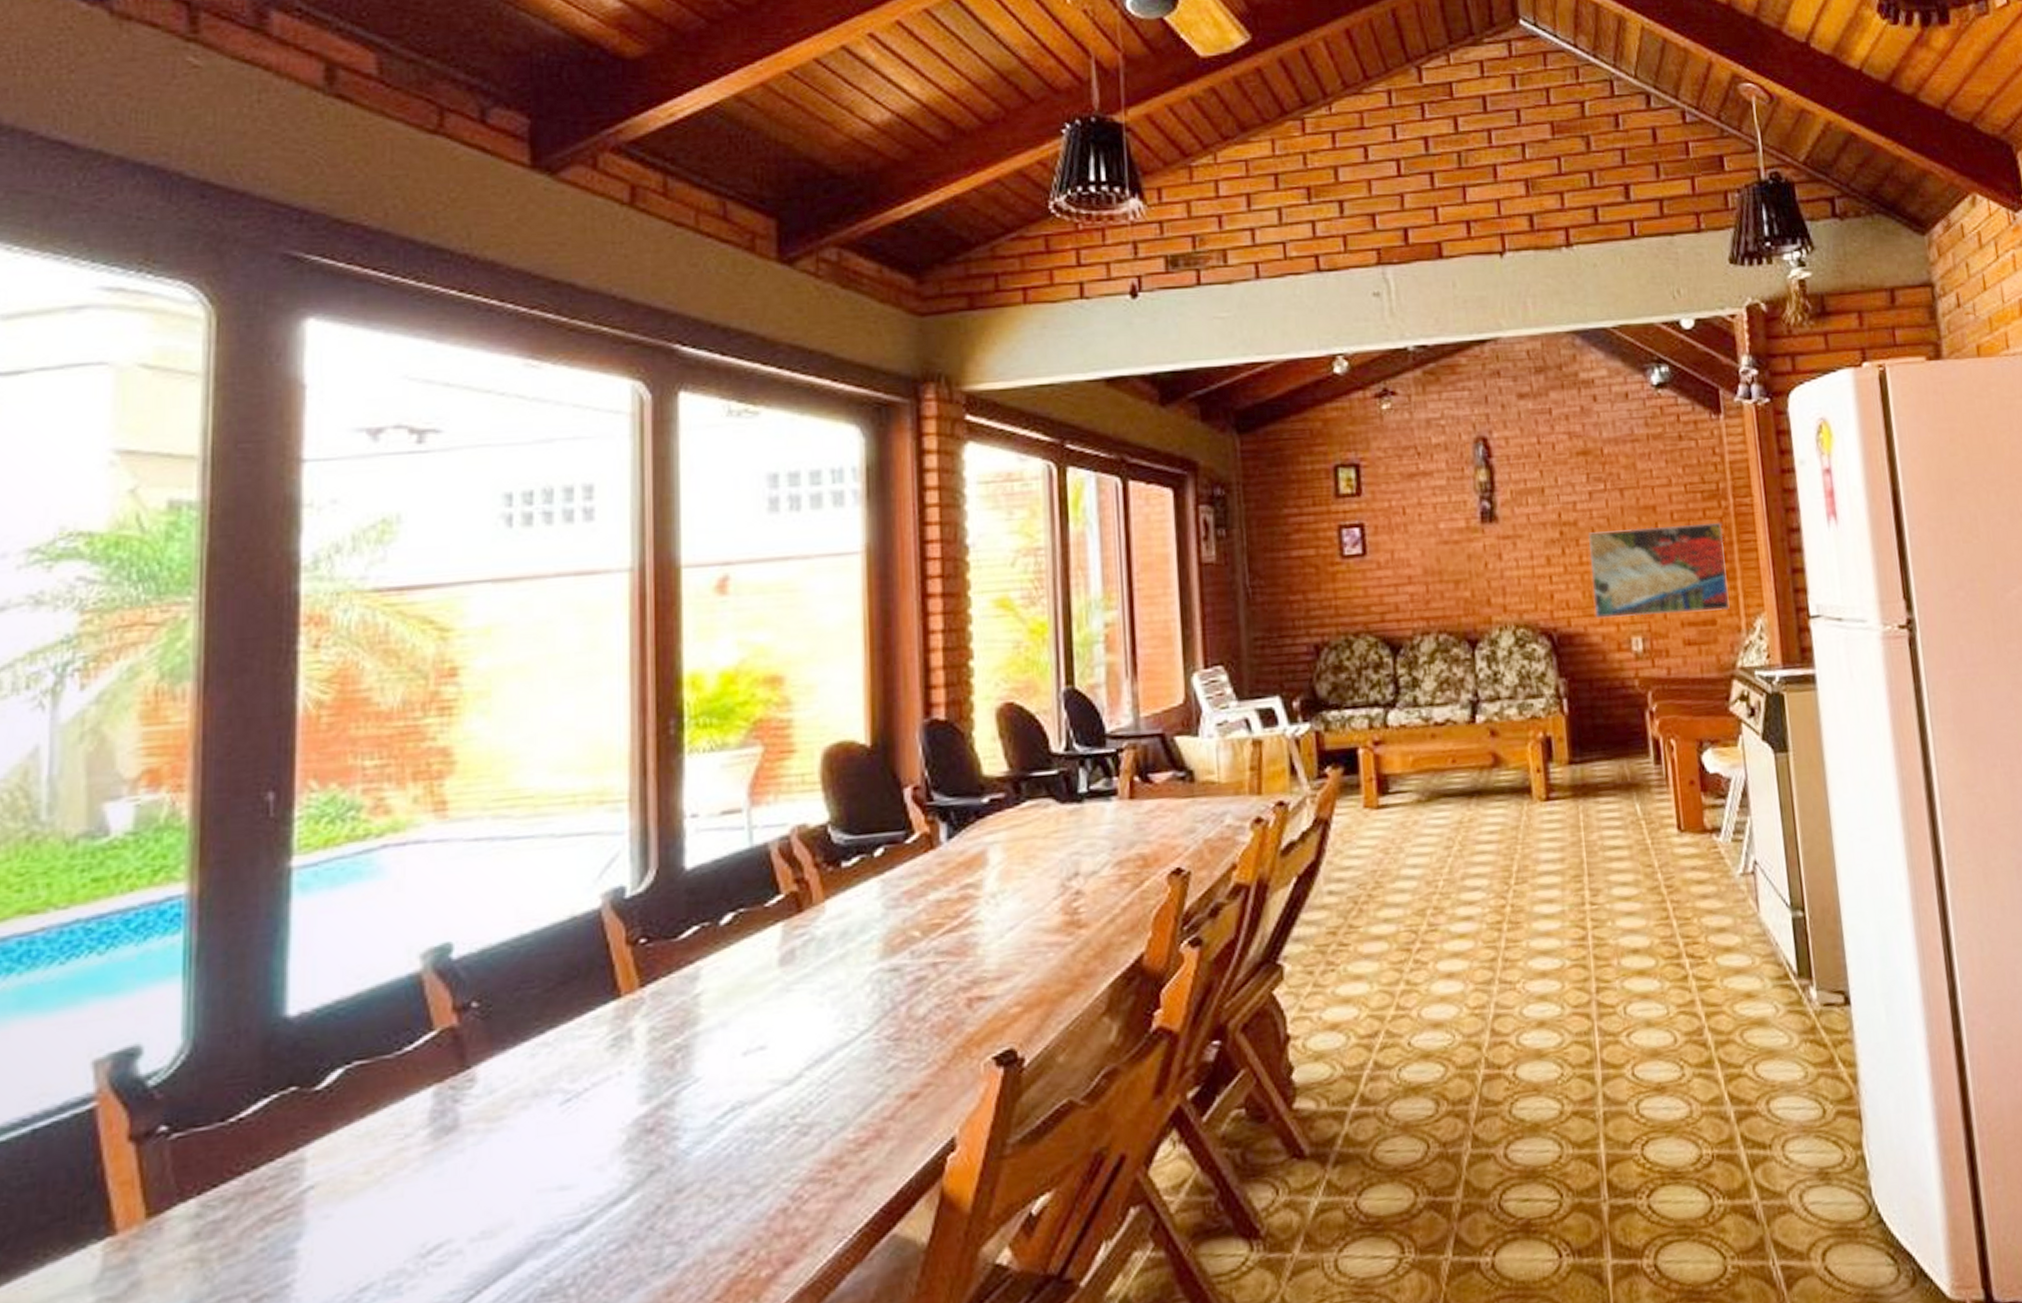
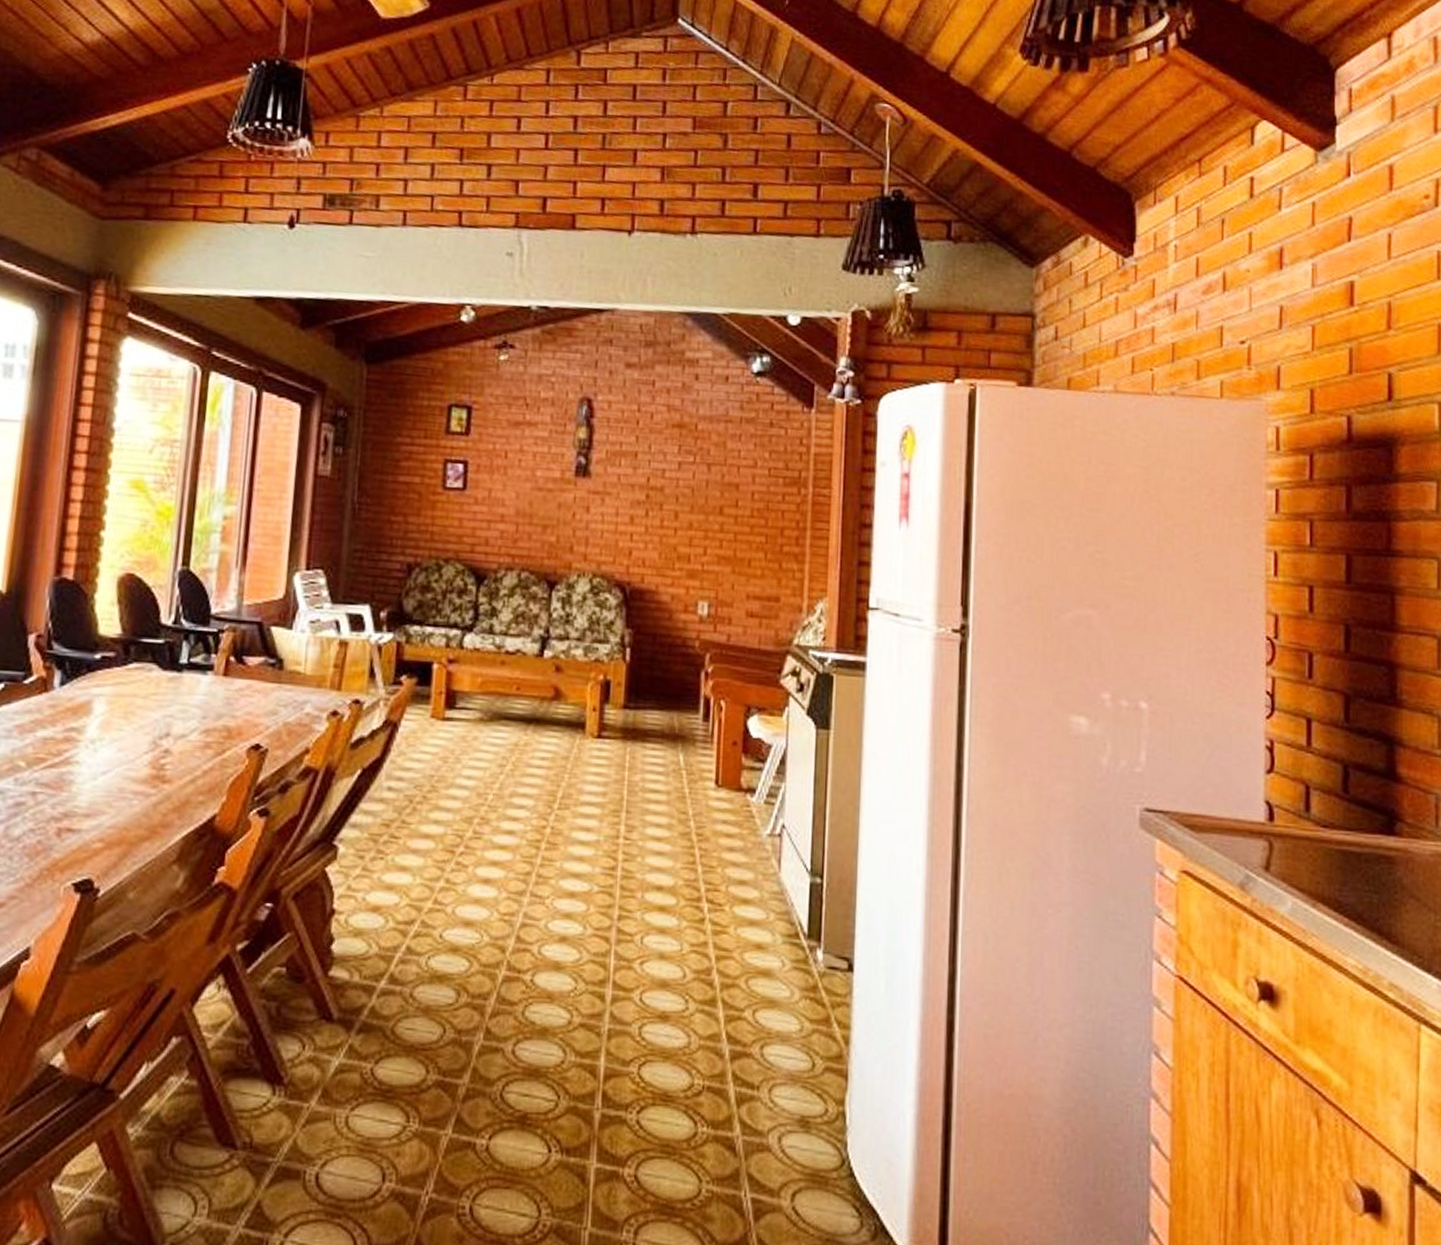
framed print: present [1588,523,1730,619] -> none [667,500,799,591]

